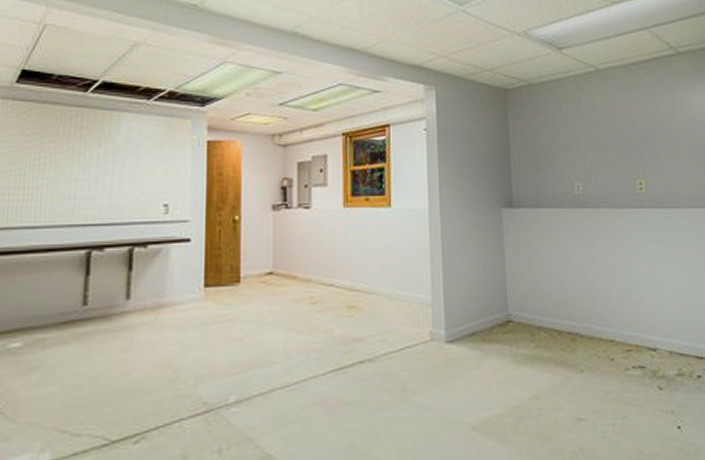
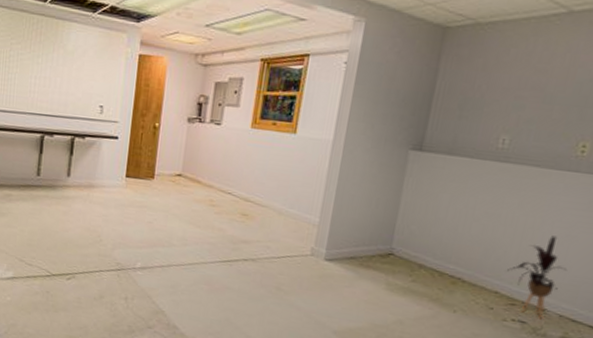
house plant: none [615,272,662,361] -> present [507,235,568,320]

